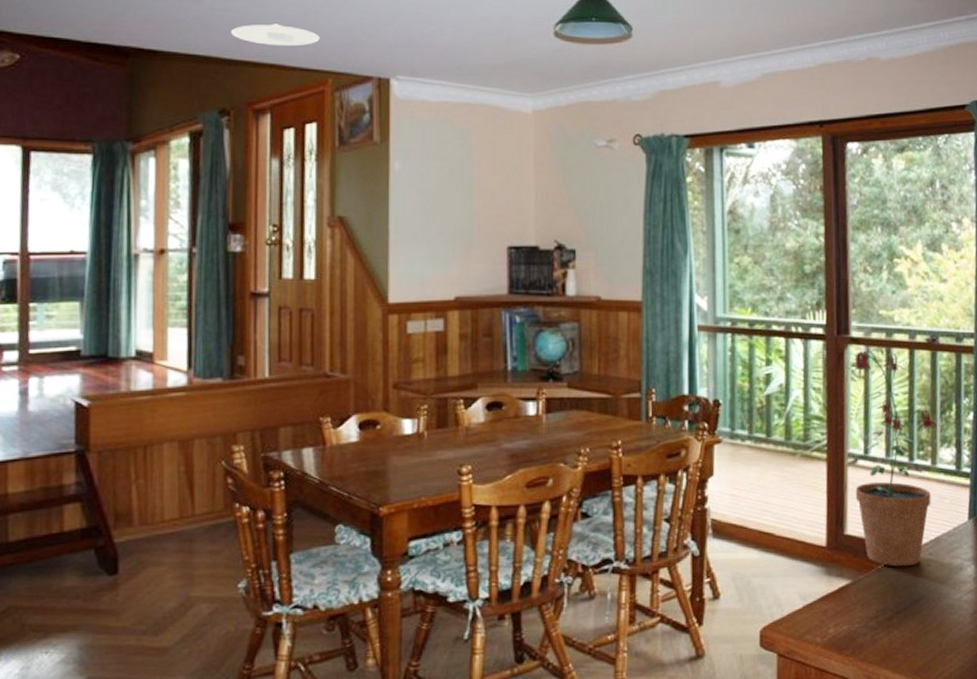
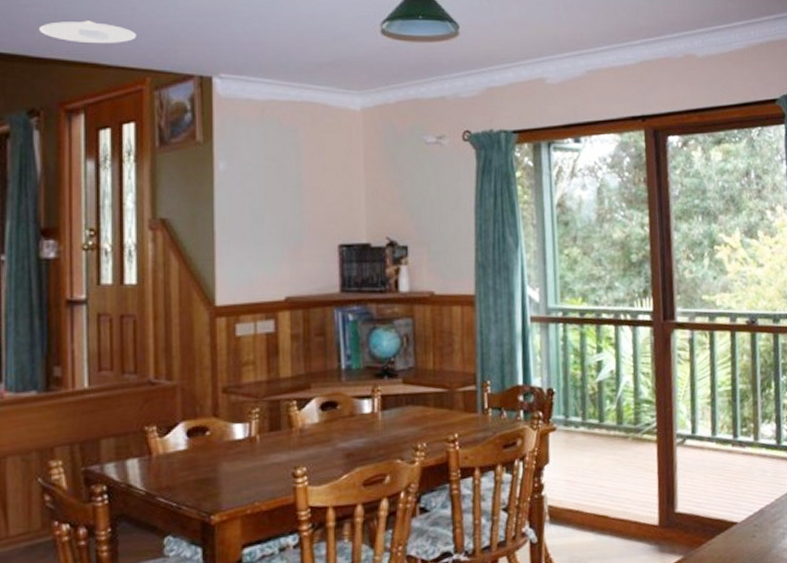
potted plant: present [848,350,938,567] -> none [675,334,759,540]

